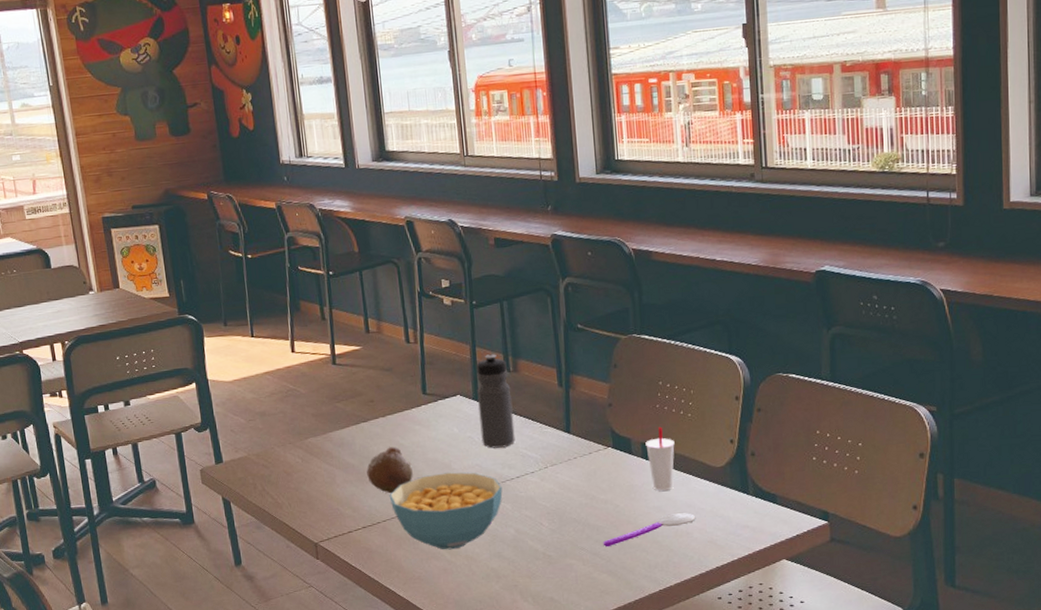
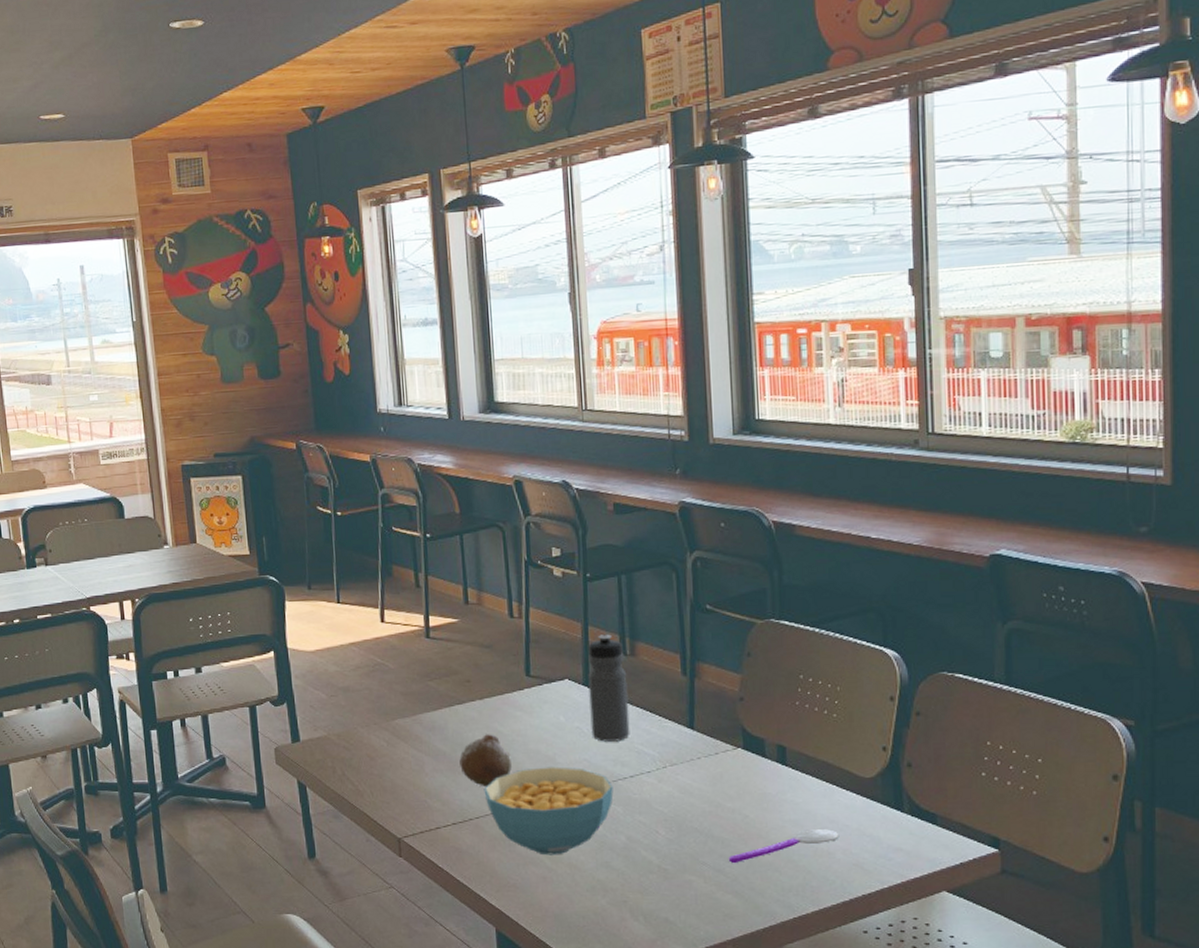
cup: present [645,426,675,491] -> none [782,727,816,802]

